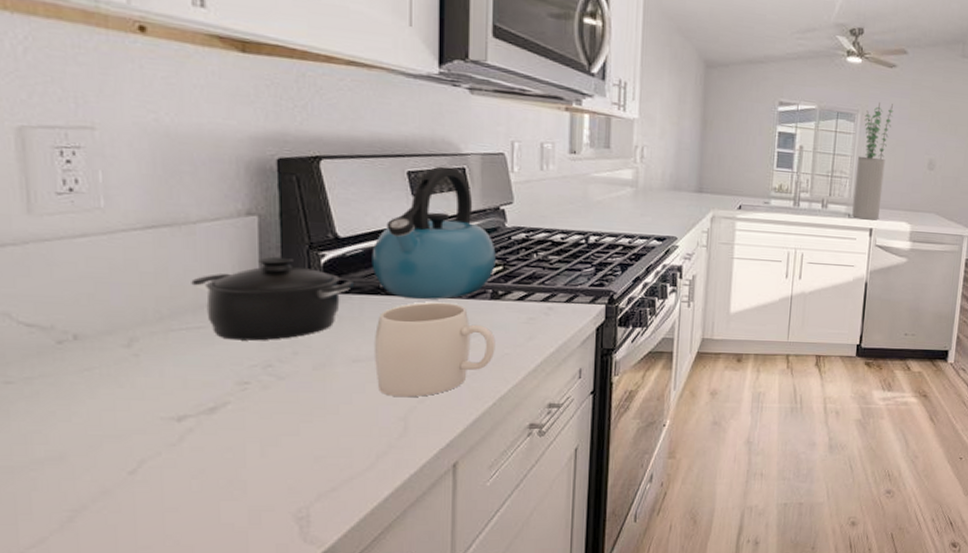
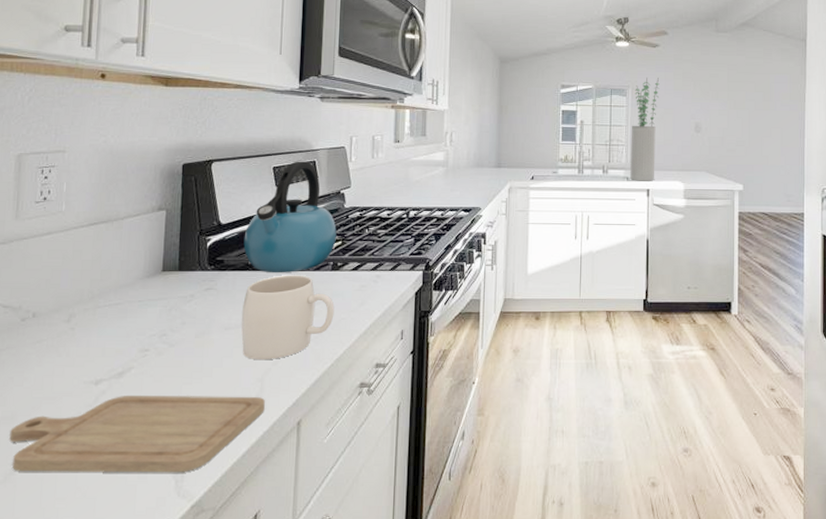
chopping board: none [60,433,410,519] -> present [9,395,265,473]
saucepan: present [191,256,355,341] -> none [116,242,231,314]

